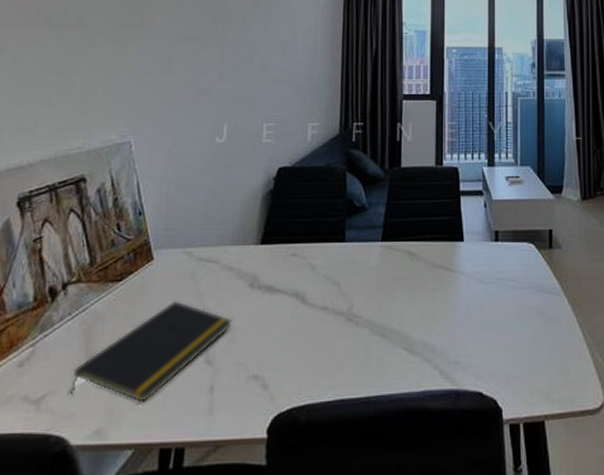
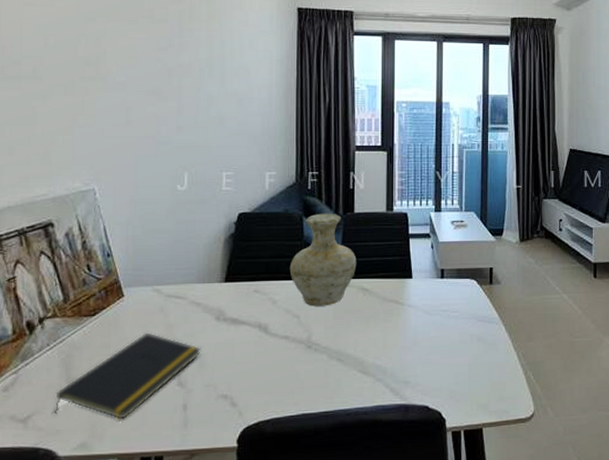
vase: none [330,167,403,273] -> present [289,213,357,307]

